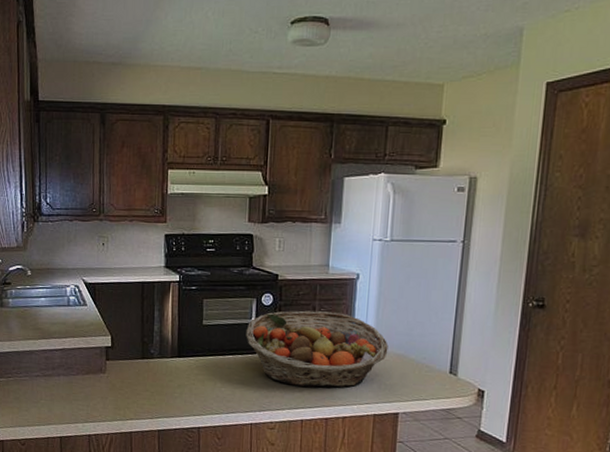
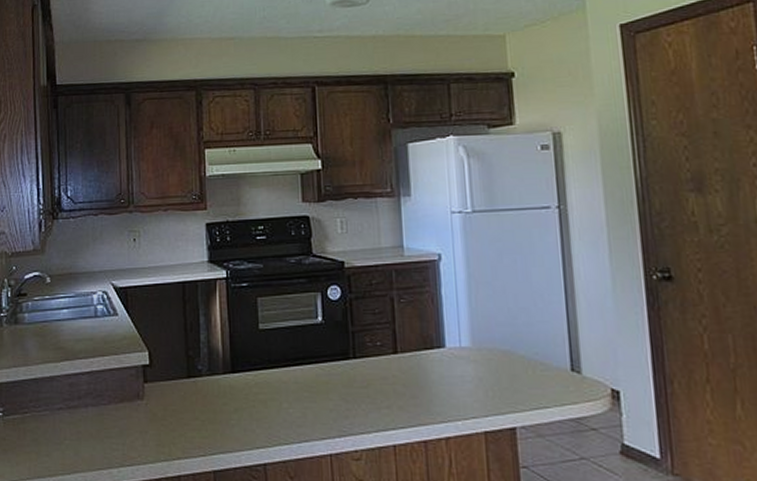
fruit basket: present [246,310,388,387] -> none [312,303,490,401]

